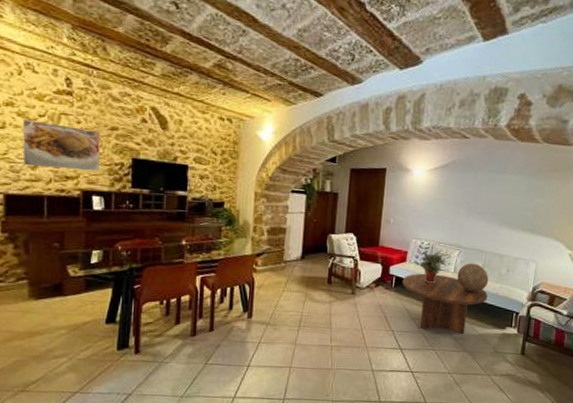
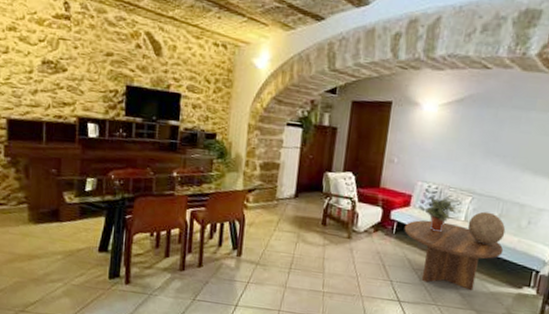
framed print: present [22,118,101,172] -> none [23,43,97,99]

